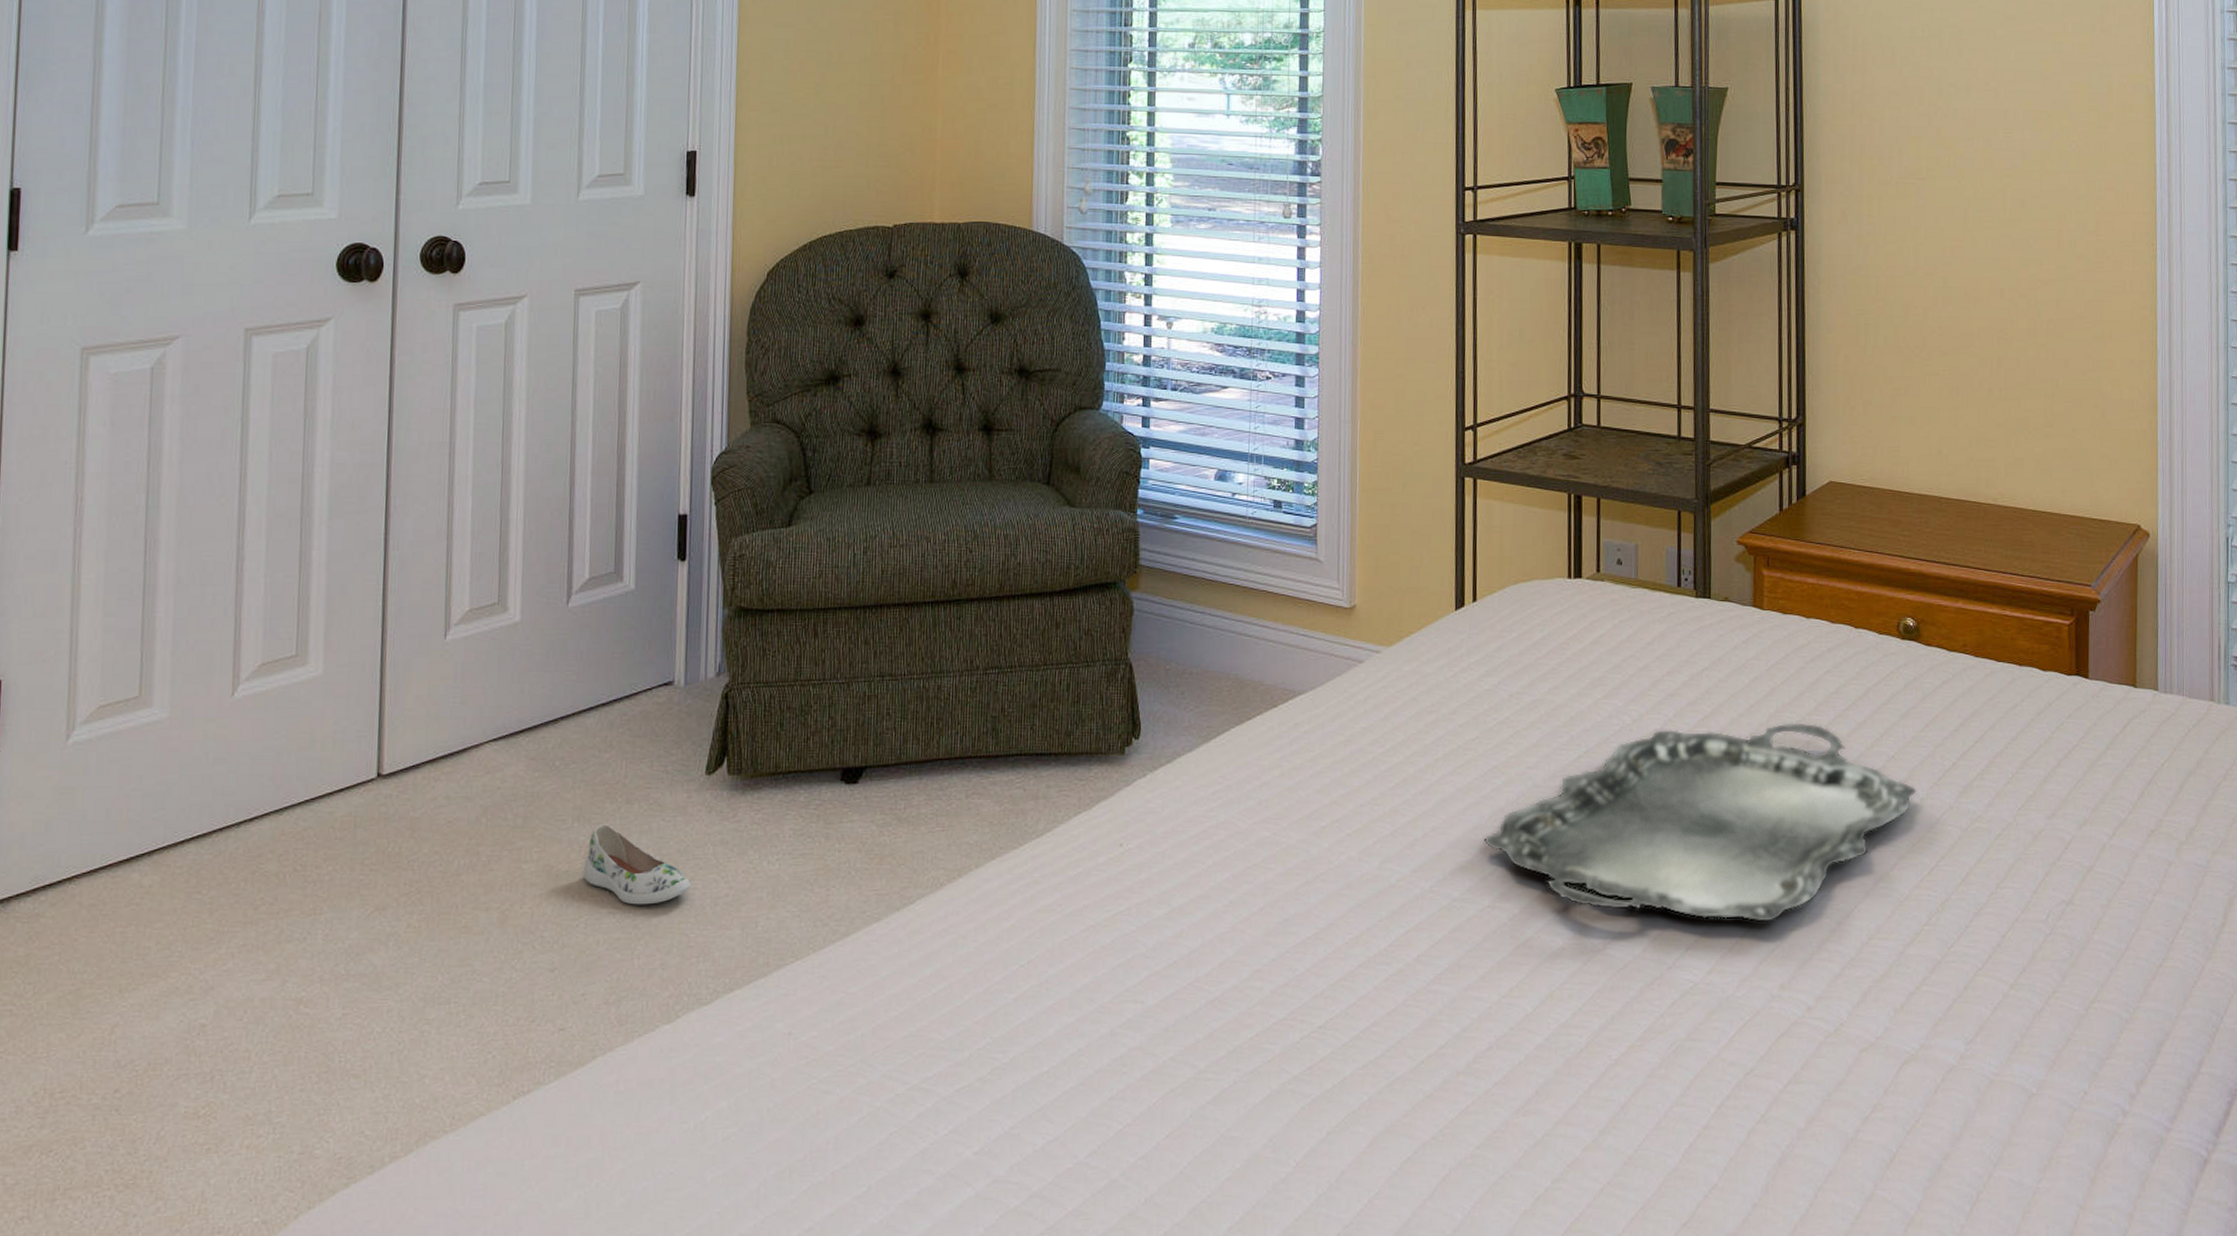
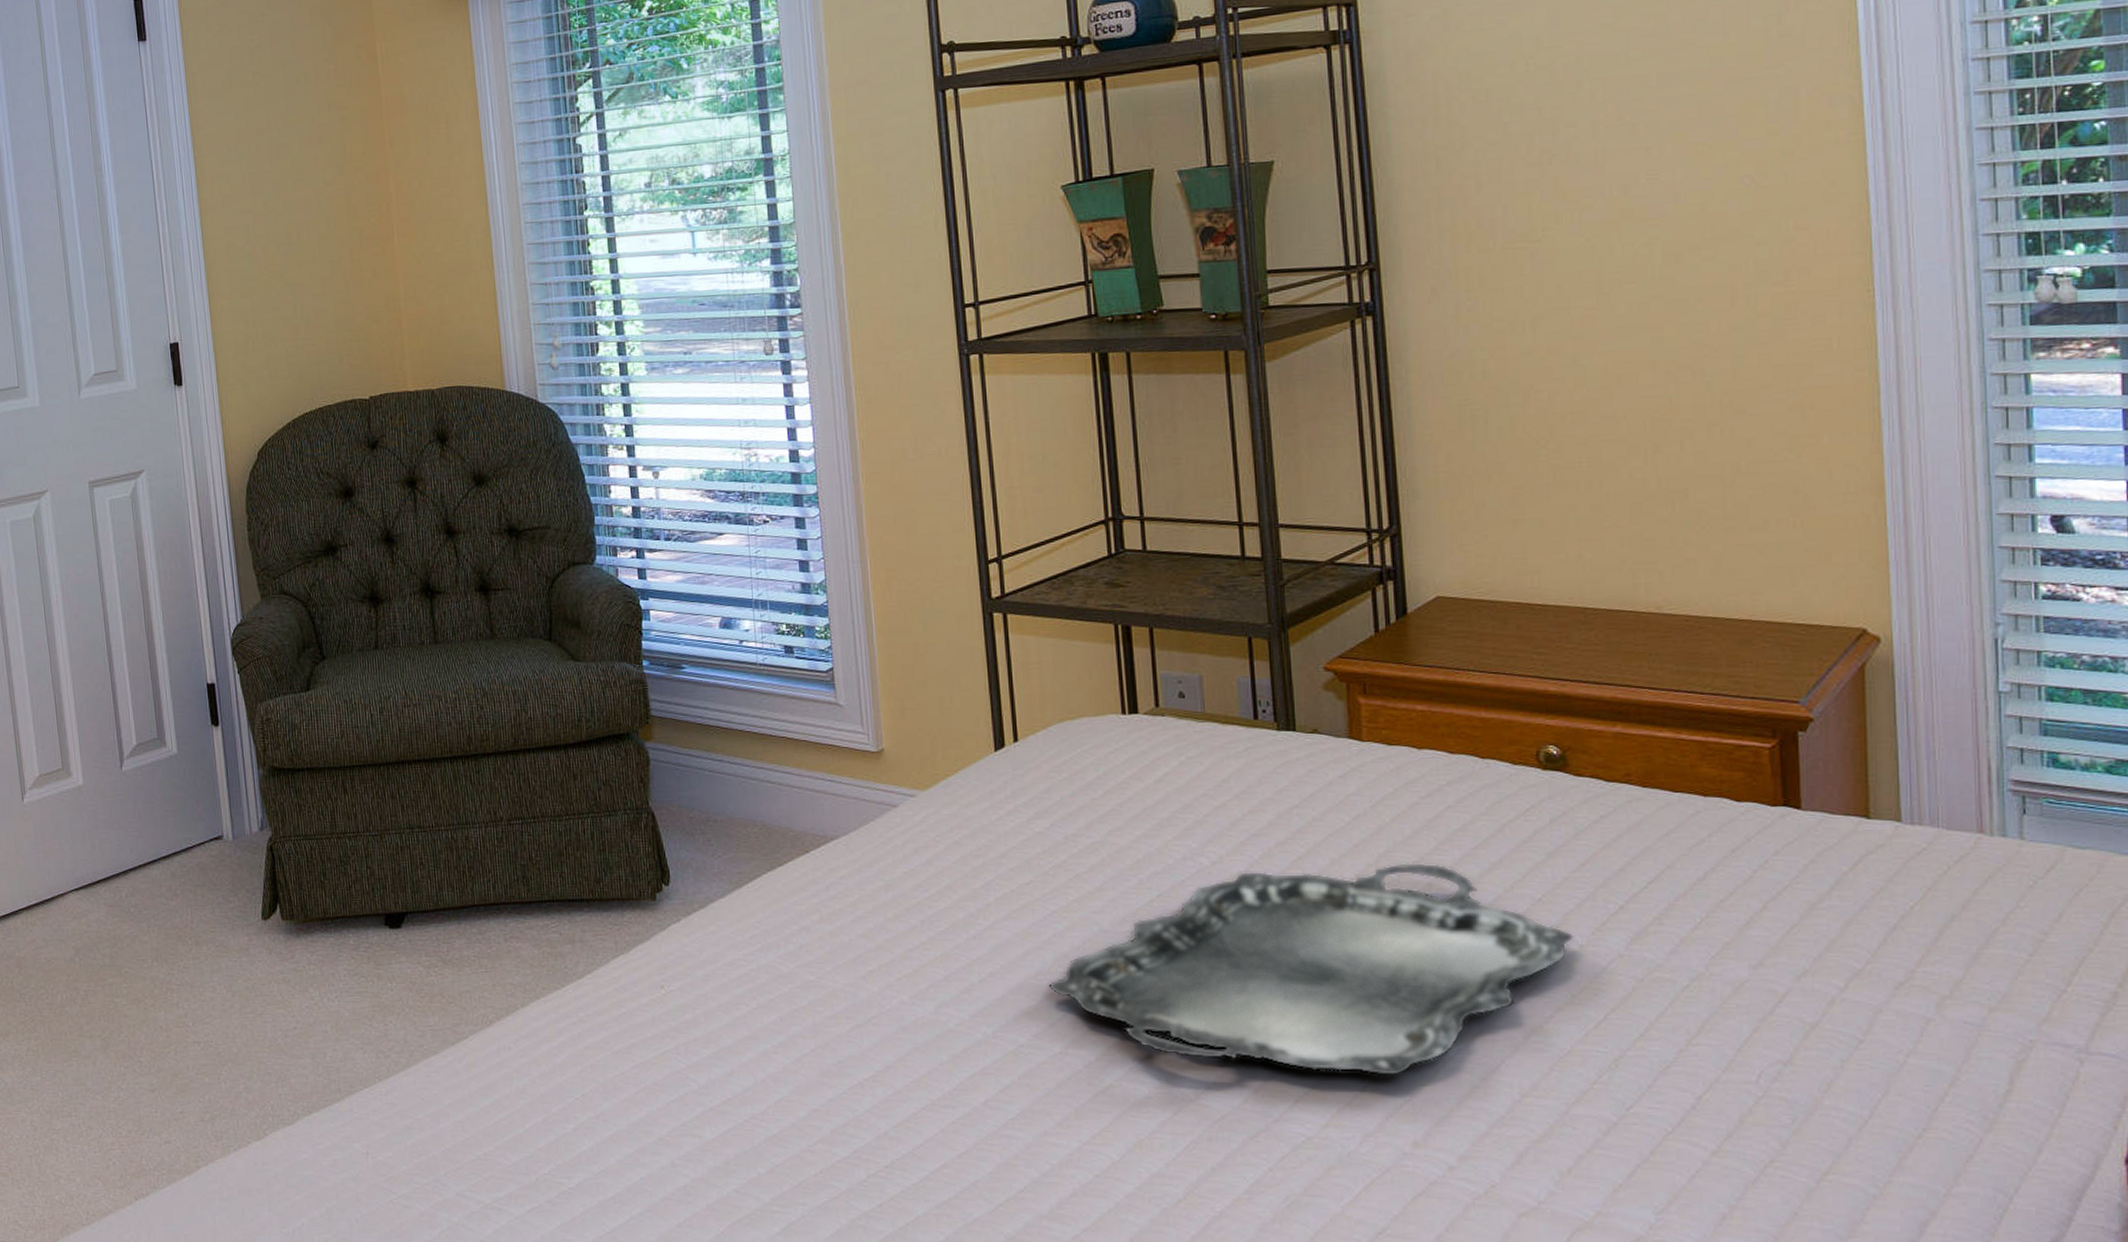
shoe: present [584,824,691,905] -> none [167,964,262,1035]

